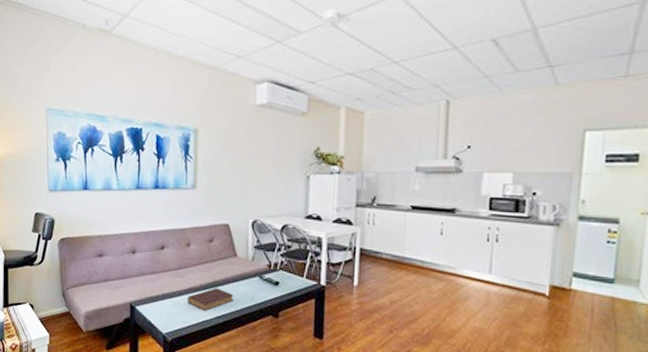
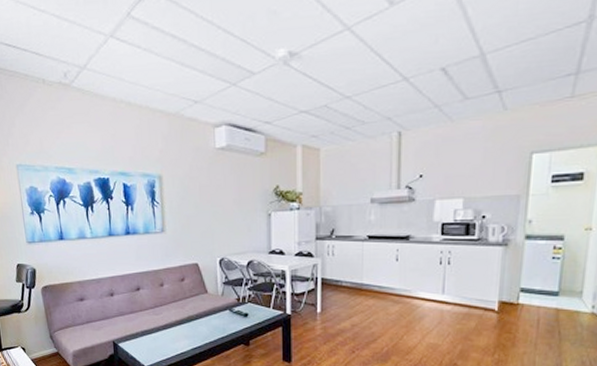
book: present [188,287,234,311] -> none [165,322,208,344]

